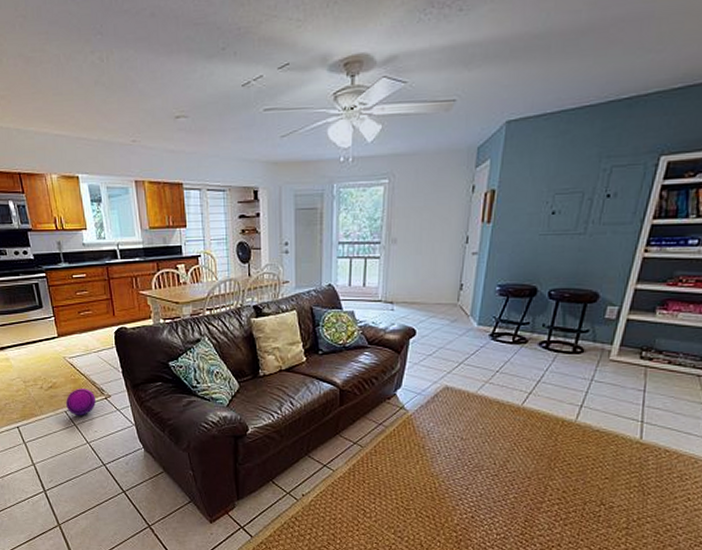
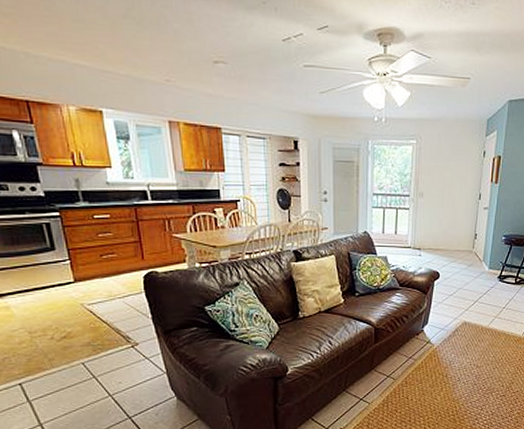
ball: present [66,389,96,416] -> none [83,337,121,368]

